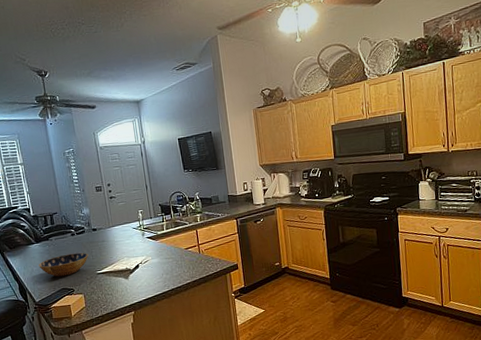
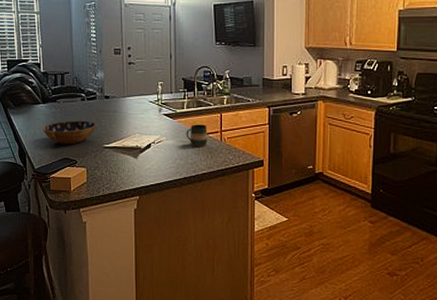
mug: none [168,241,188,262] -> present [186,124,207,147]

